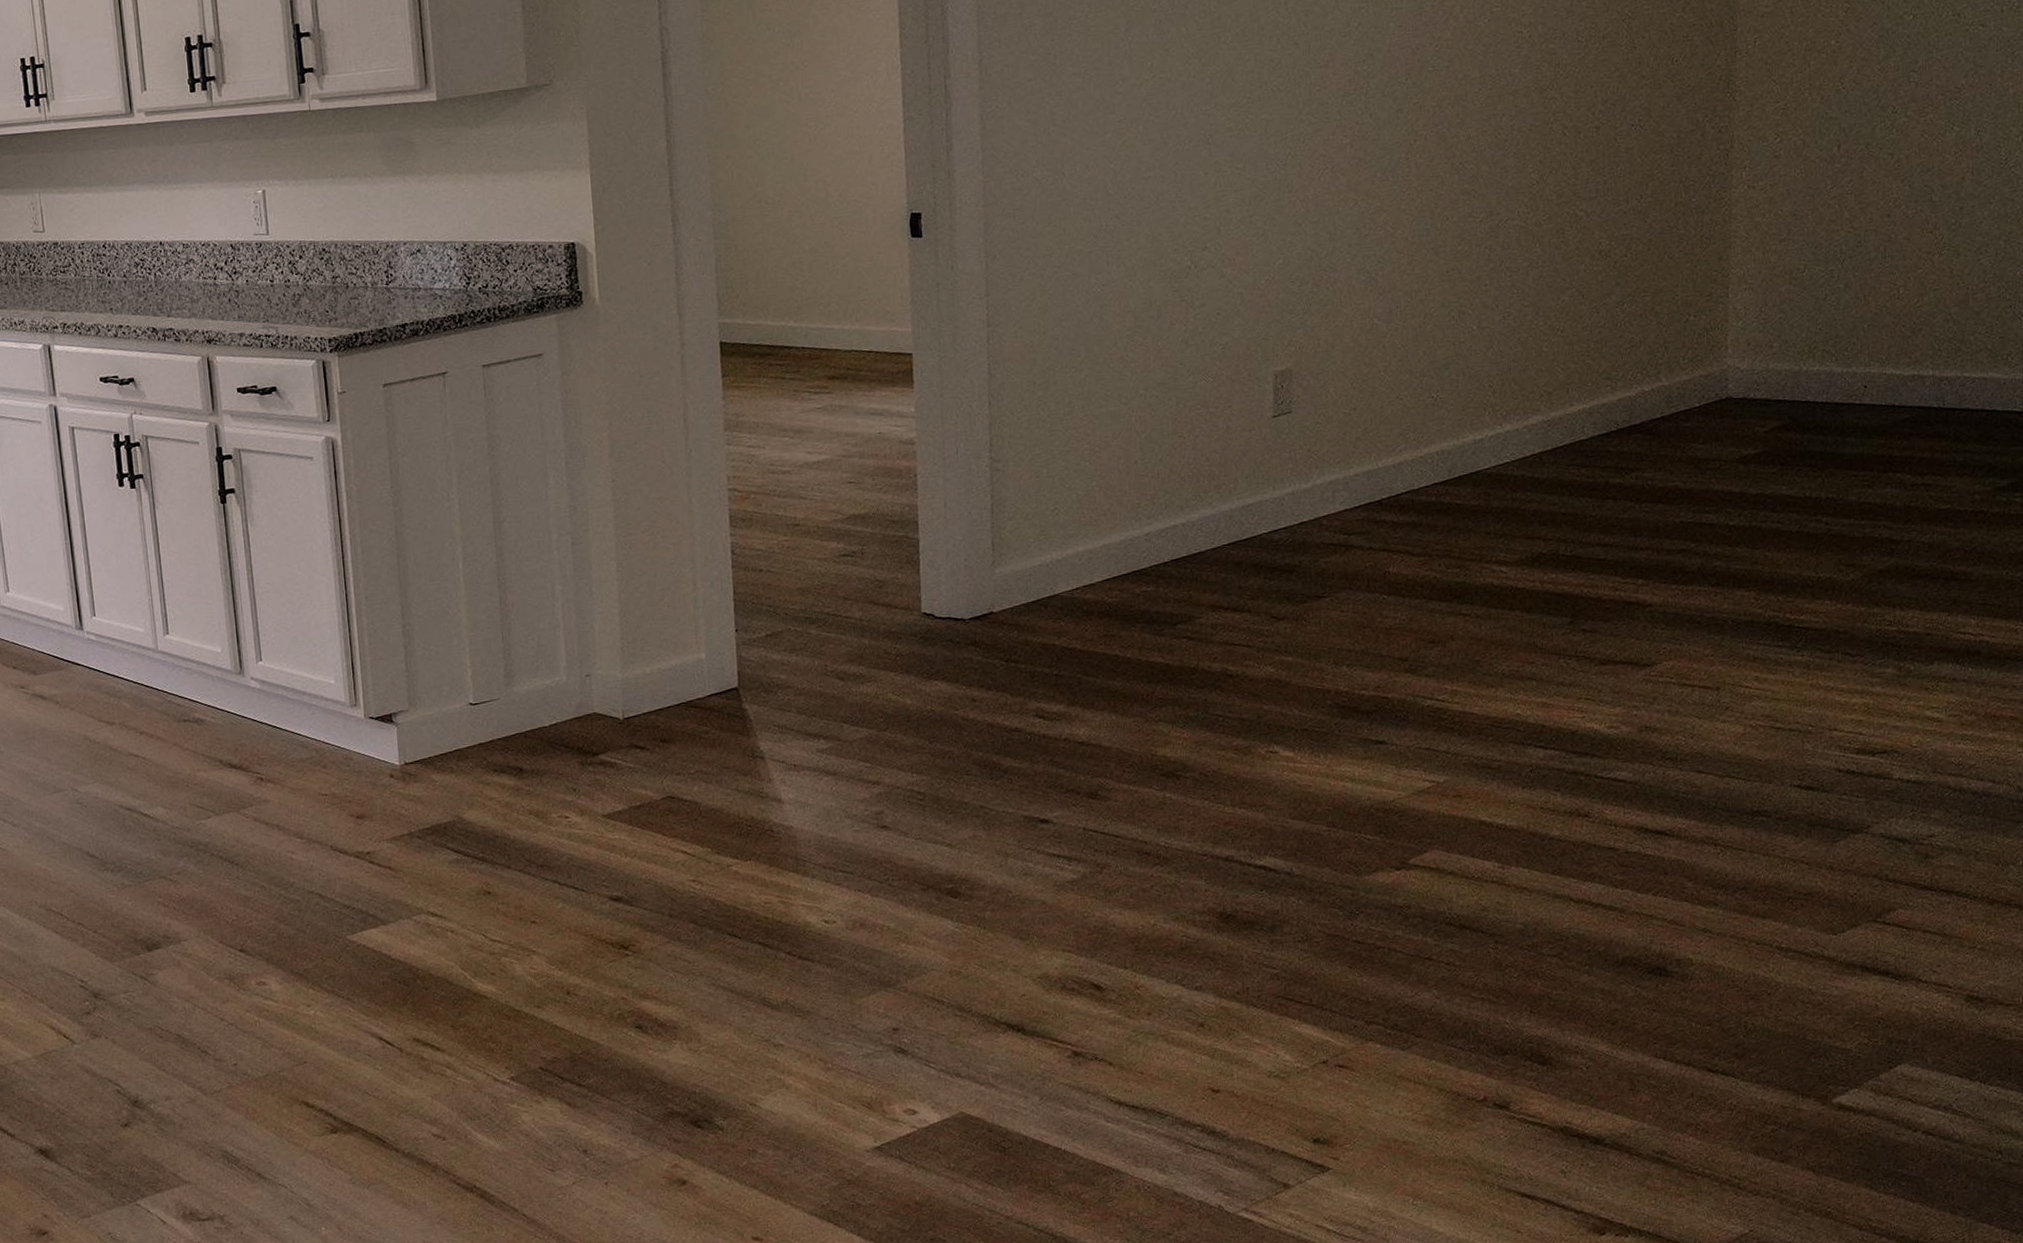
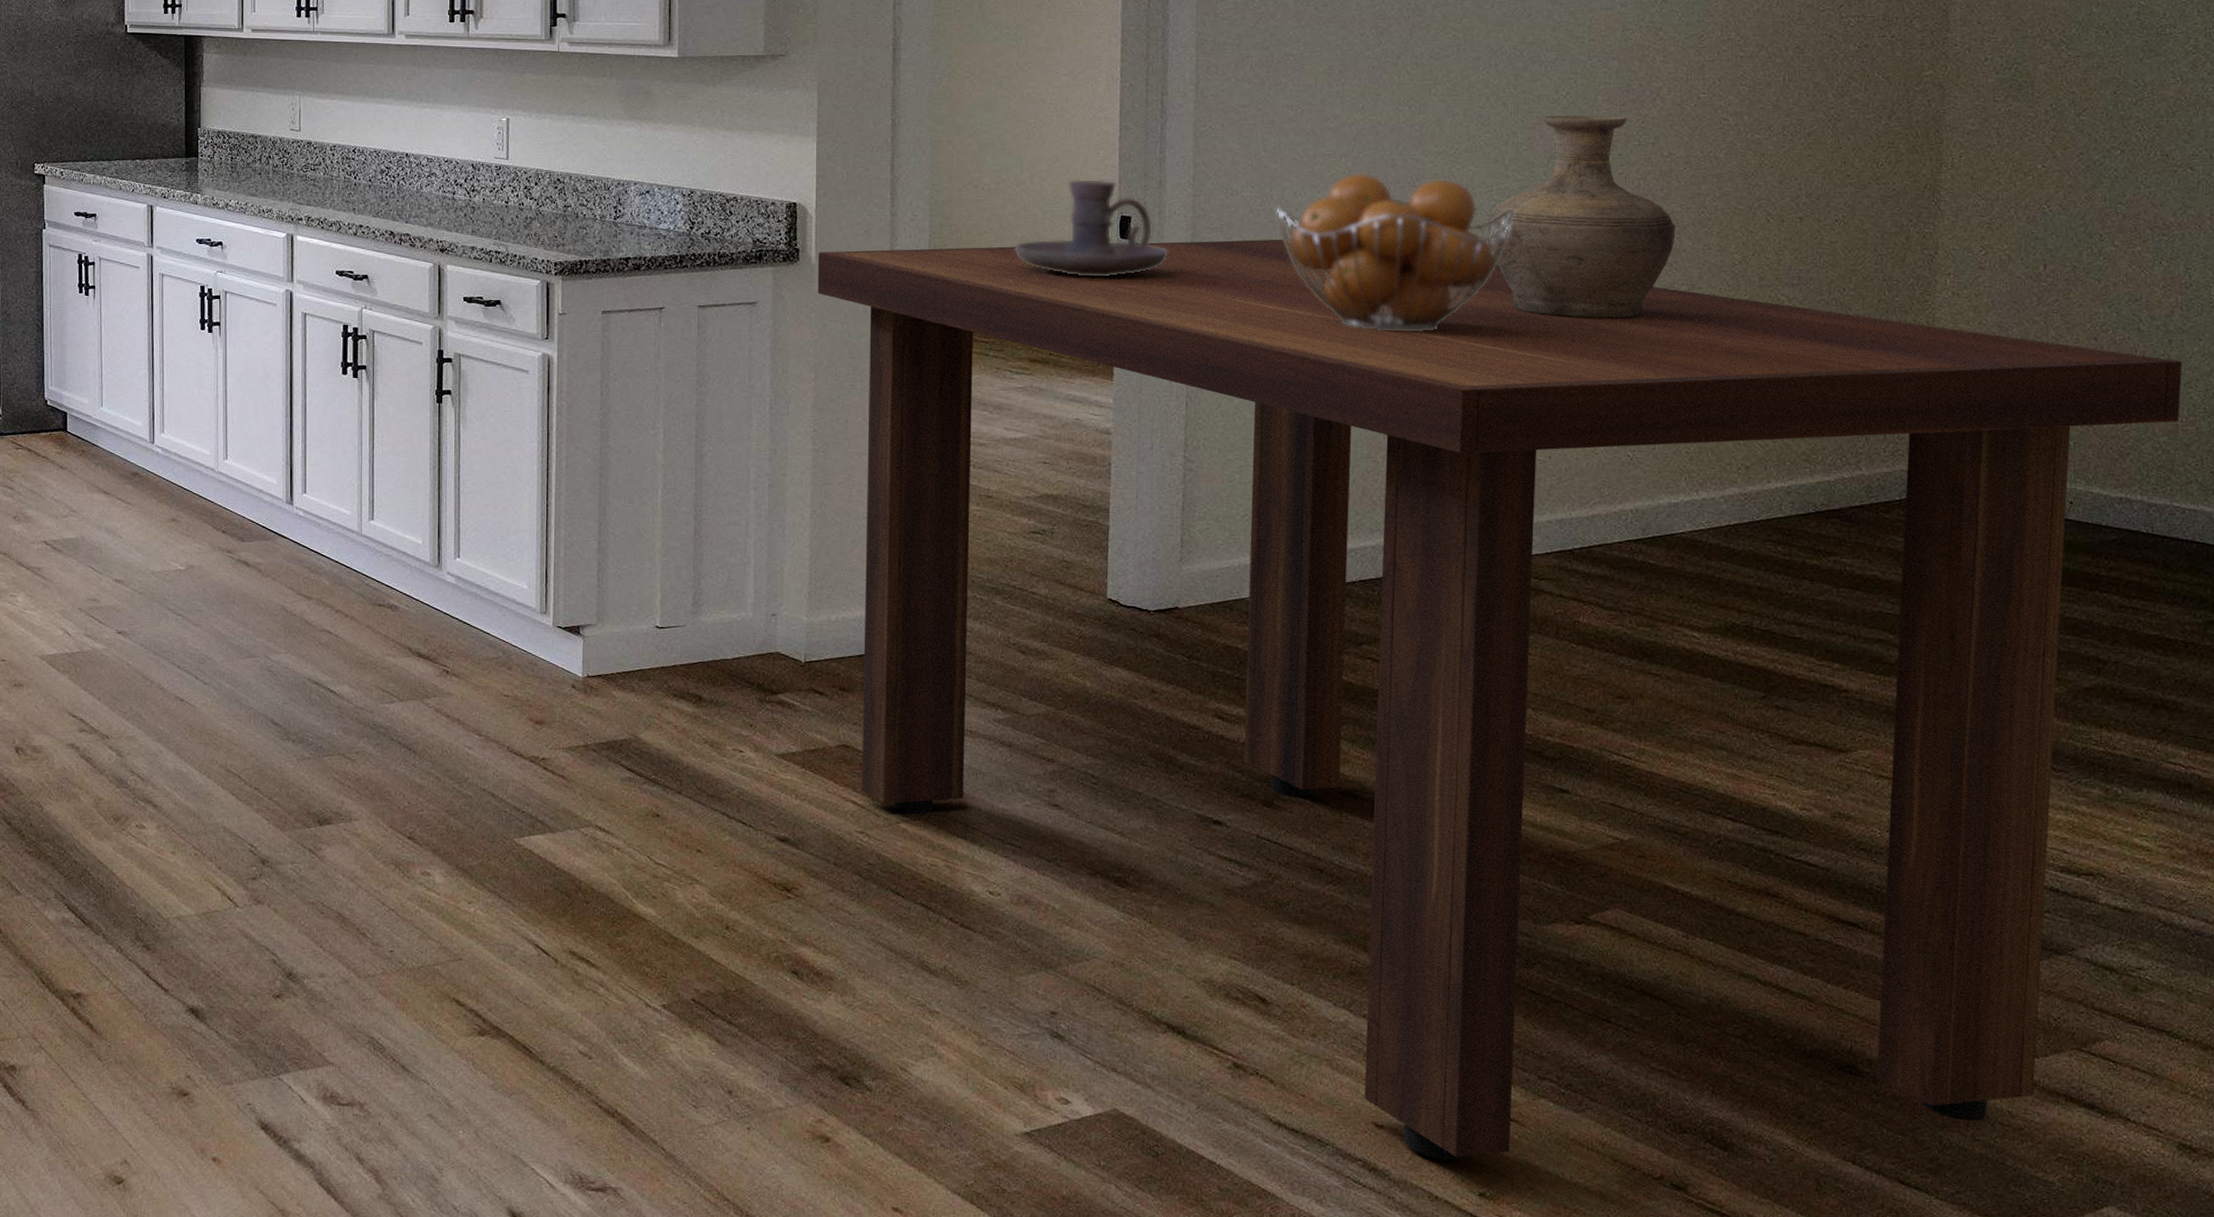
dining table: none [601,215,1973,1114] -> present [817,239,2183,1160]
candle holder: none [803,176,961,283] -> present [1014,179,1168,276]
fruit basket: none [1067,131,1311,301] -> present [1275,172,1515,332]
vase: none [1283,42,1473,264] -> present [1487,115,1676,320]

